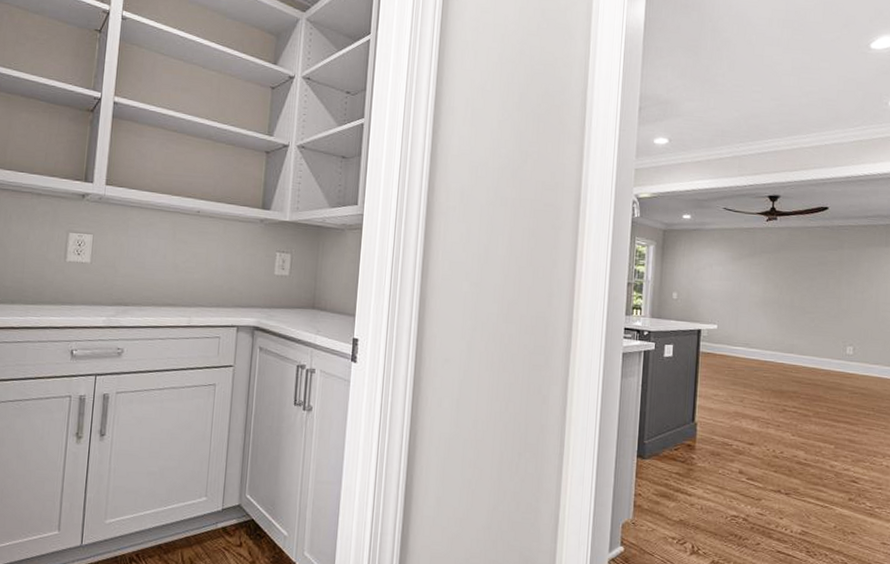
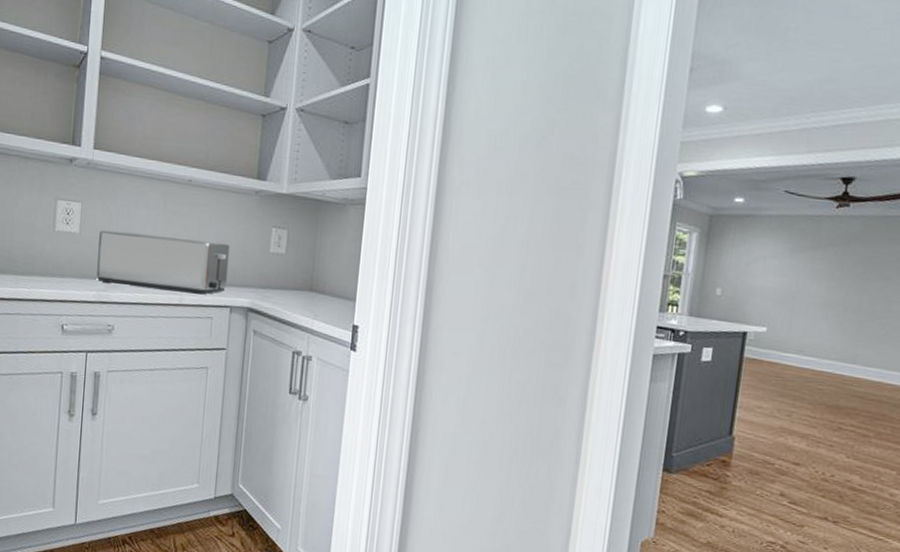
toaster: none [107,259,237,316] -> present [97,230,230,294]

